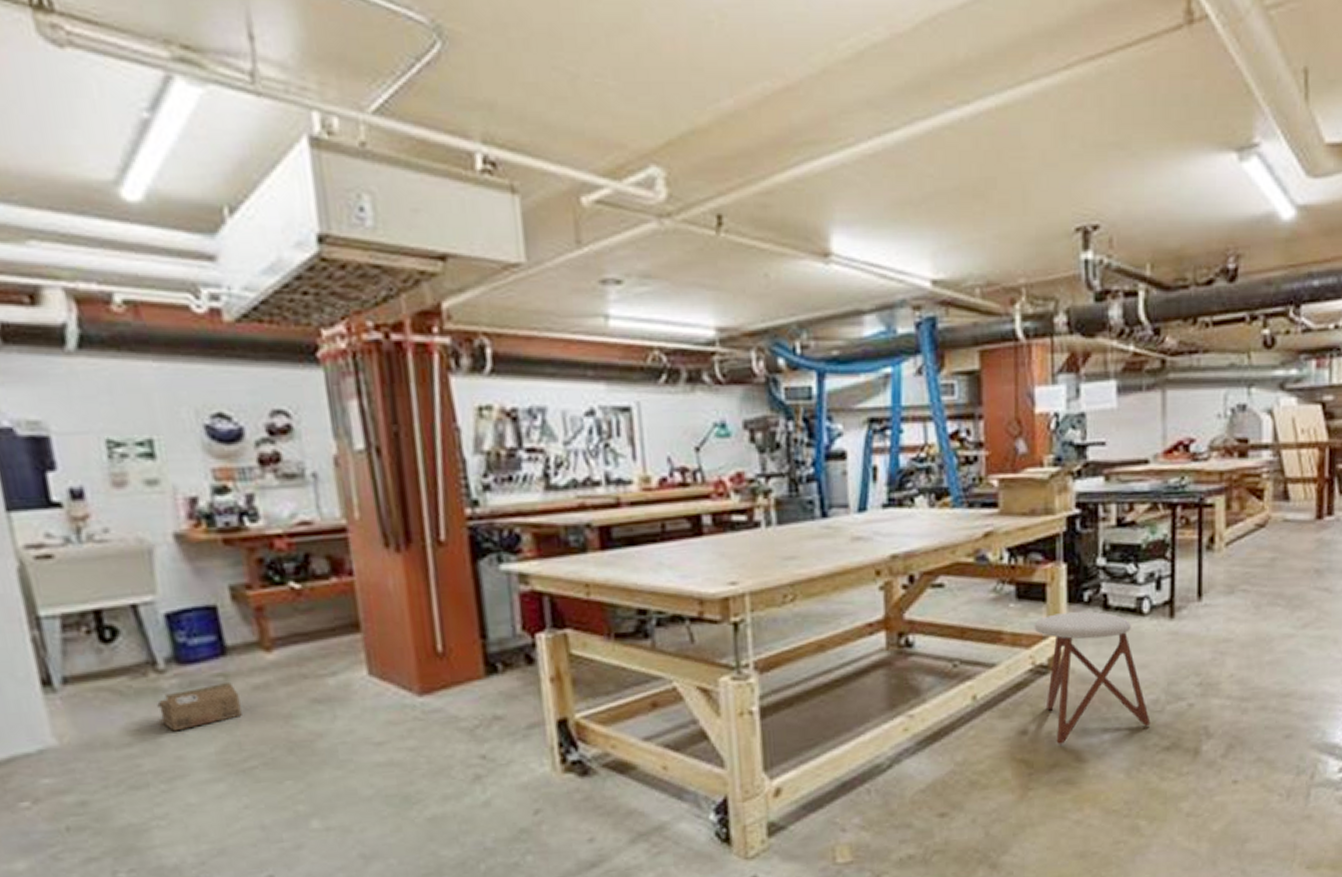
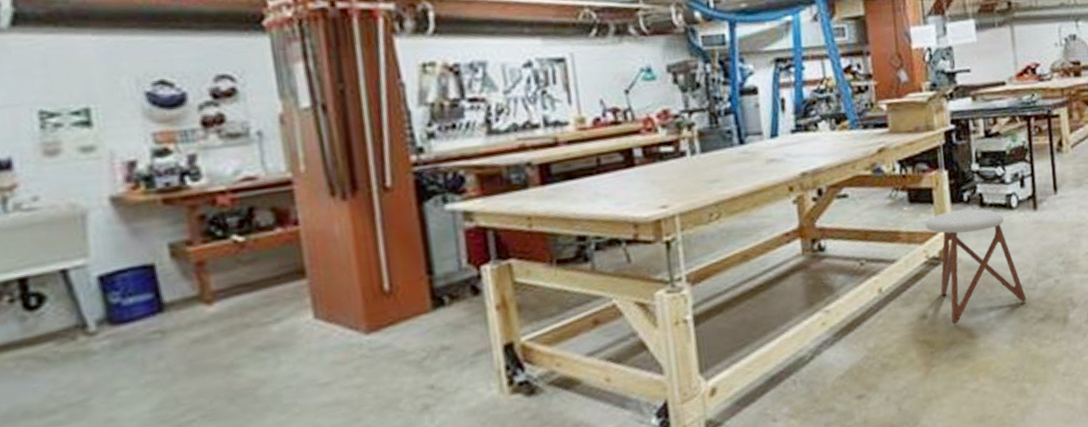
cardboard box: present [157,681,242,732] -> none [86,337,180,393]

